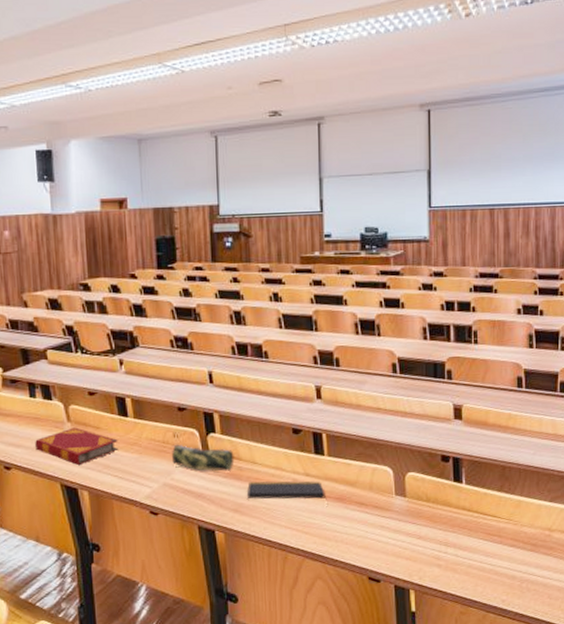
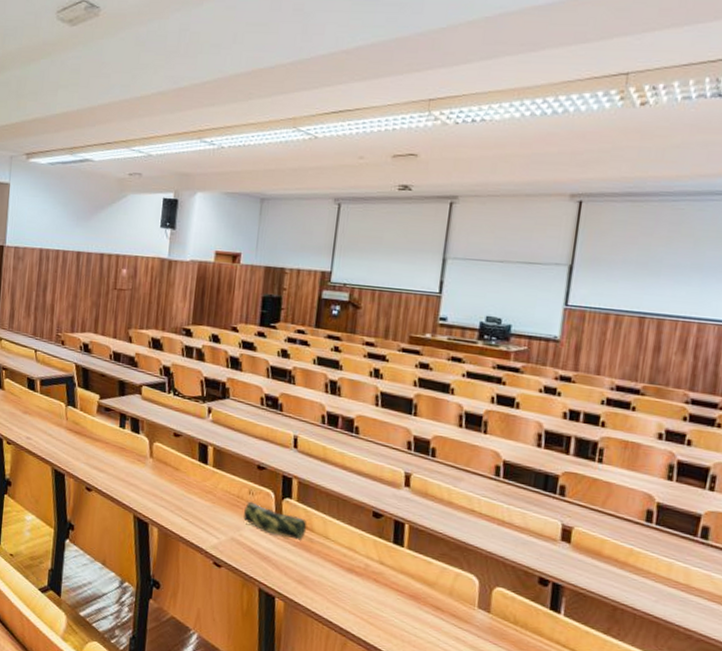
hardback book: present [35,427,119,465] -> none [117,464,194,501]
notepad: present [247,481,327,507] -> none [314,556,400,602]

